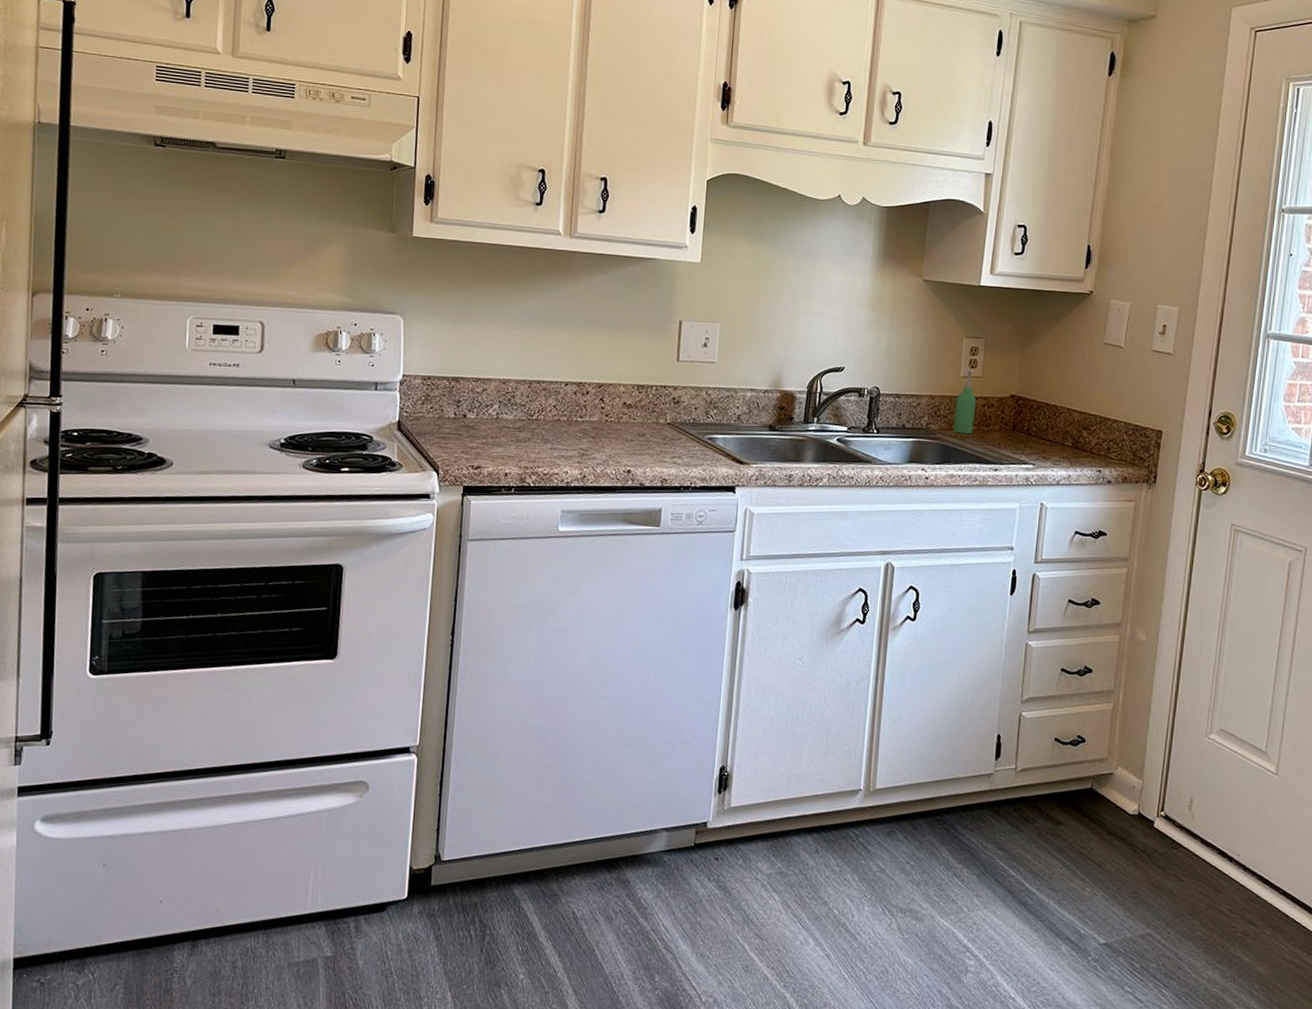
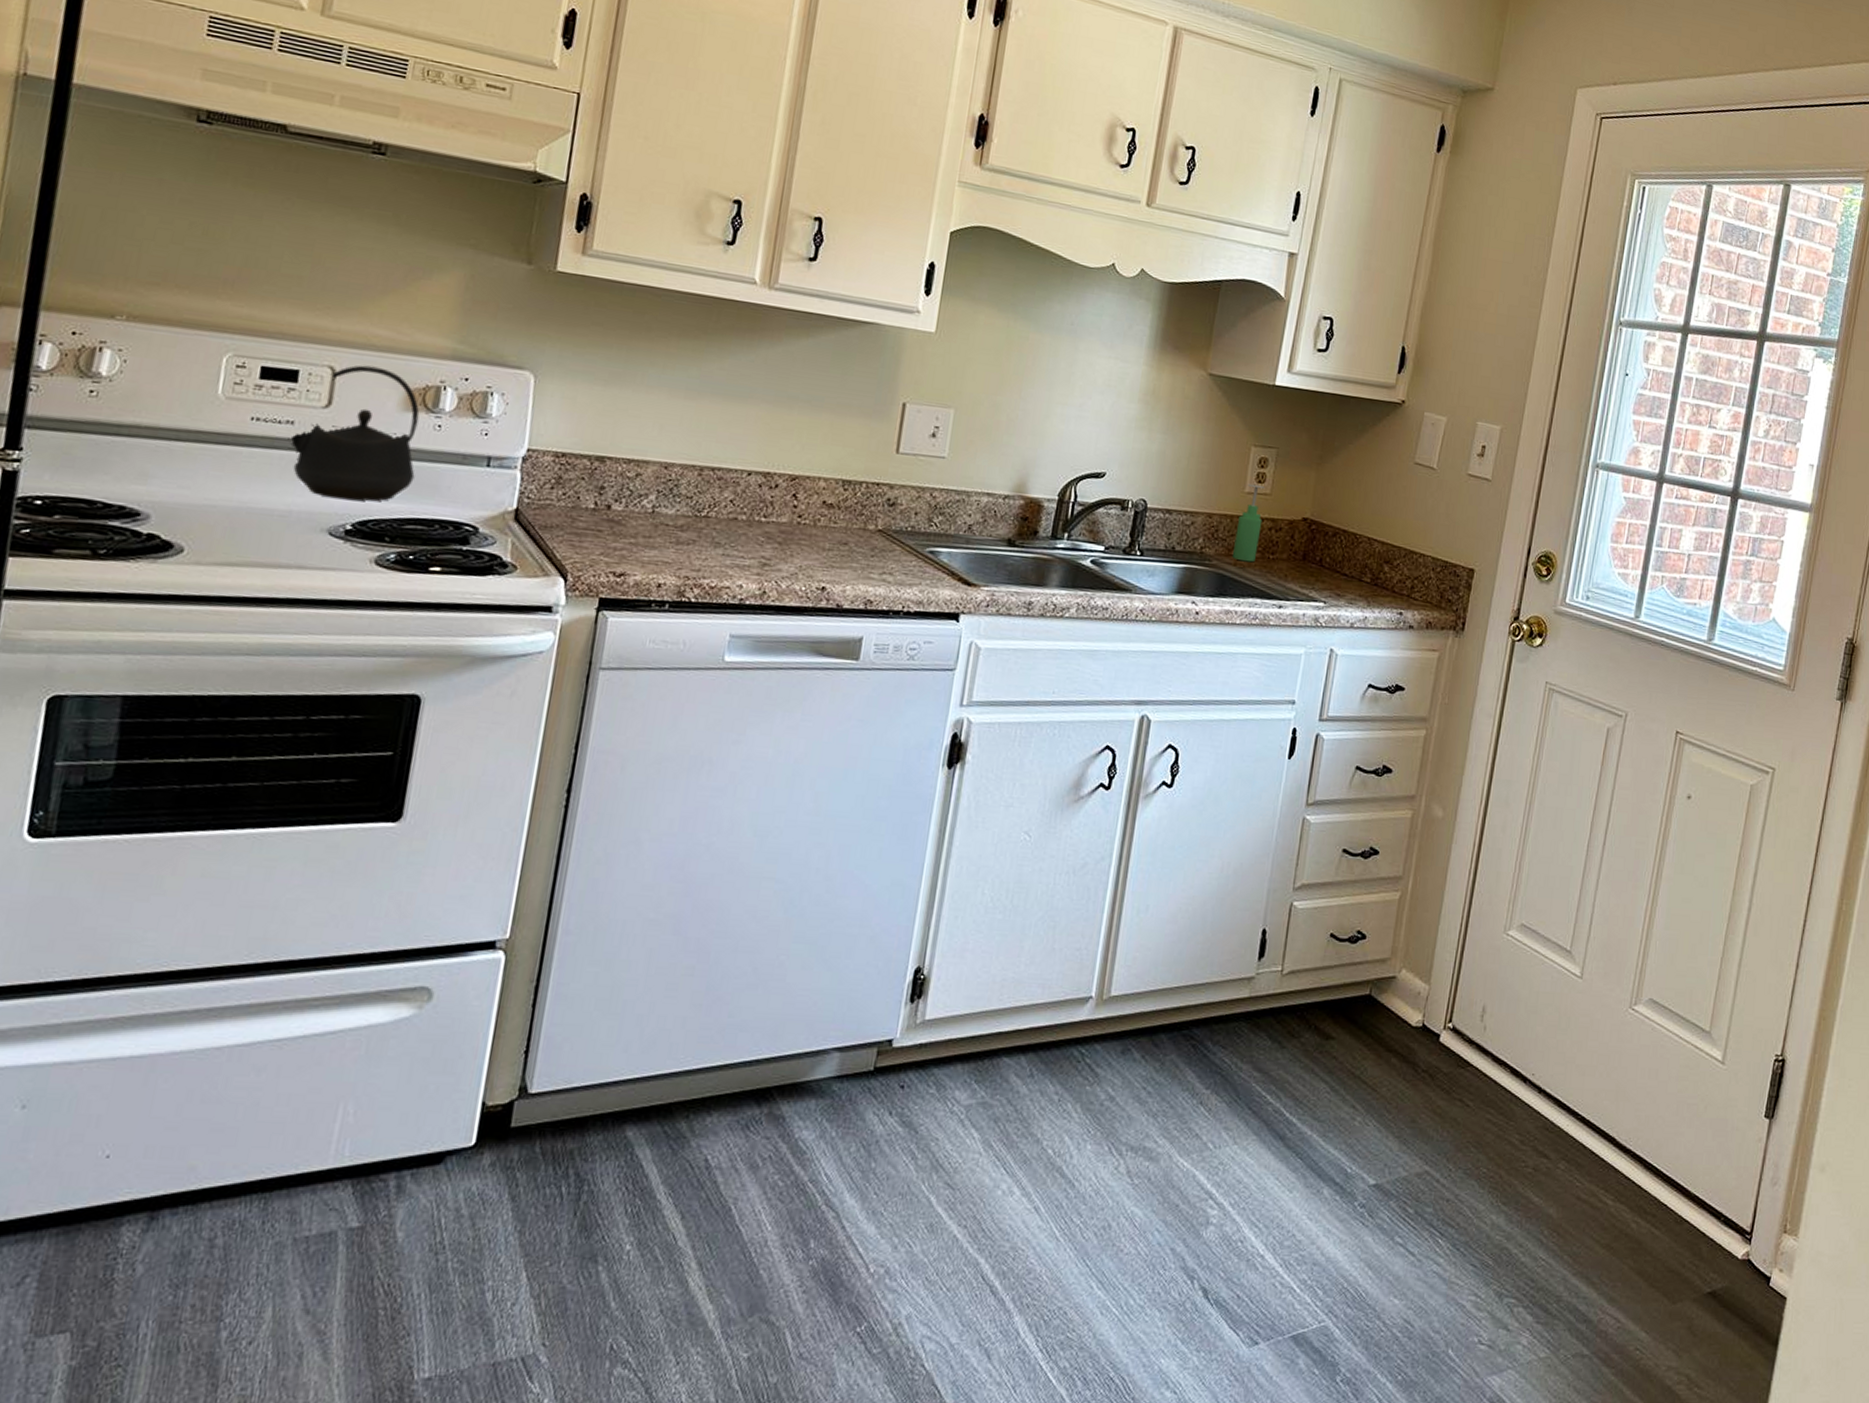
kettle: none [236,319,325,421] -> present [288,365,420,501]

